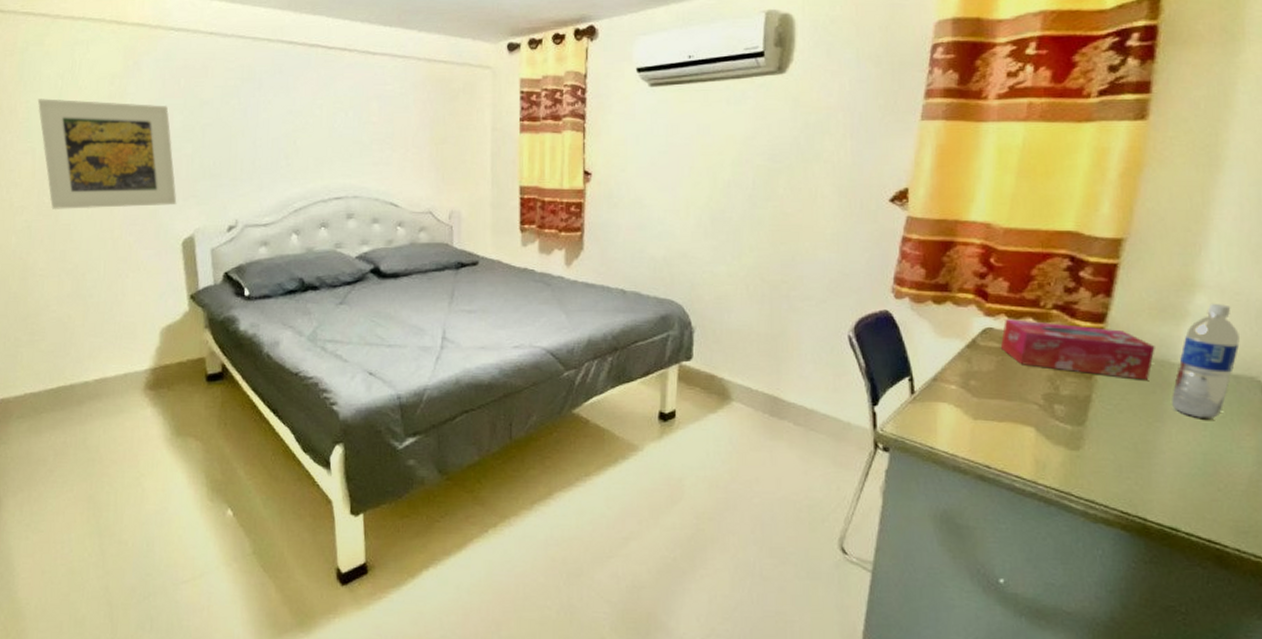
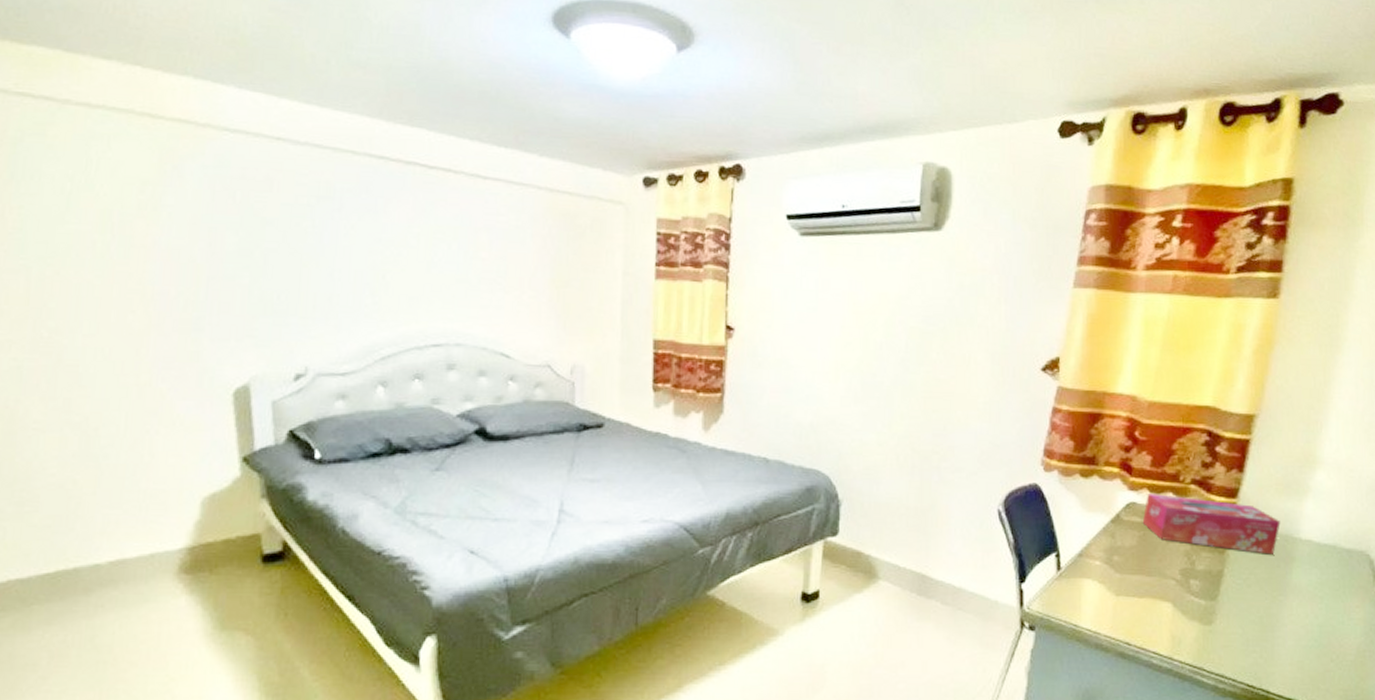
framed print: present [37,99,177,211] -> none [35,204,228,347]
water bottle: present [1172,303,1240,420] -> none [1294,479,1352,593]

